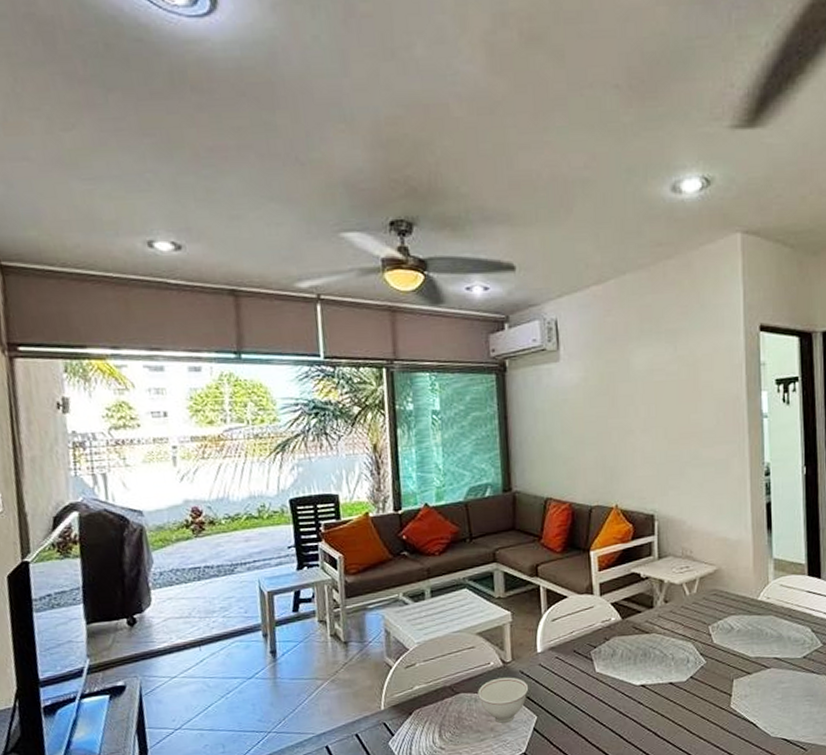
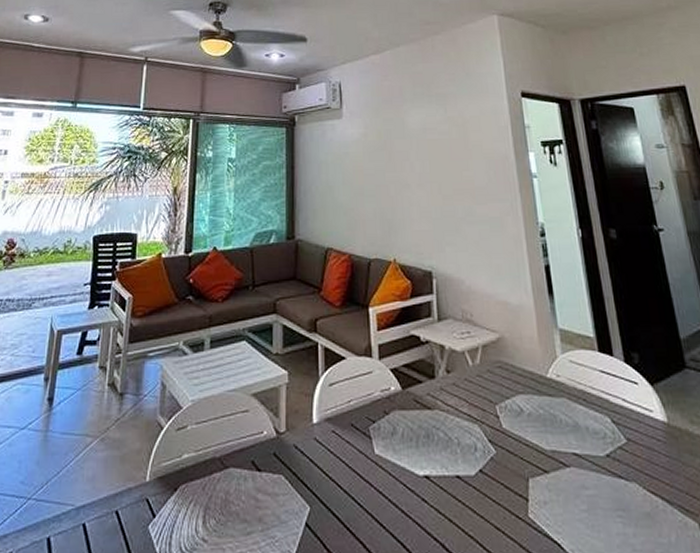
bowl: present [478,677,529,724] -> none [248,452,303,514]

